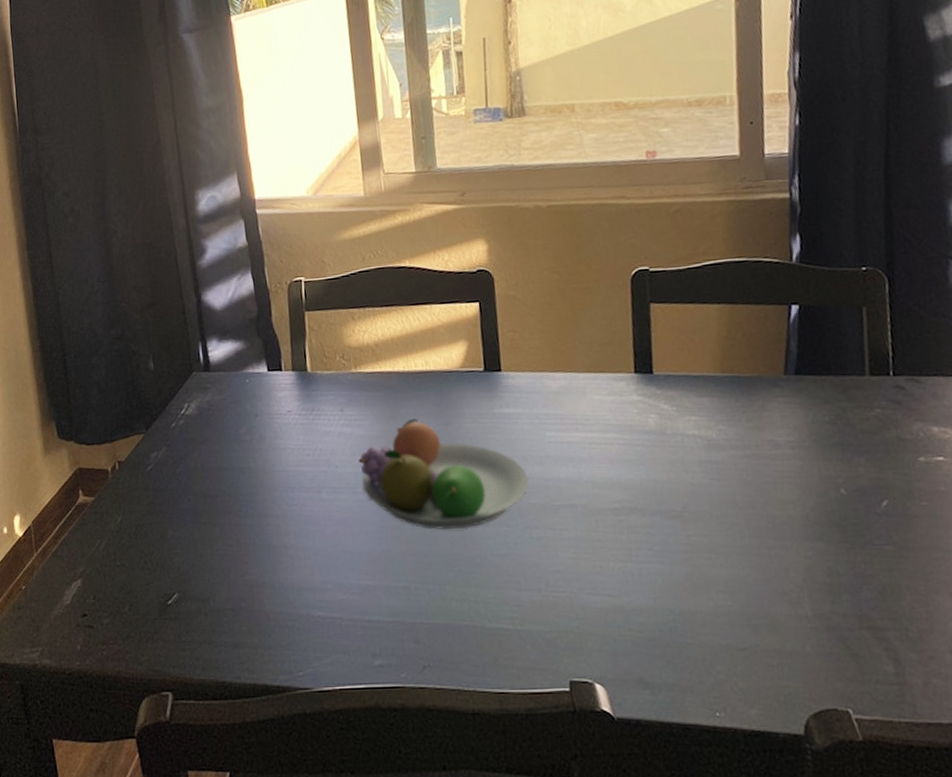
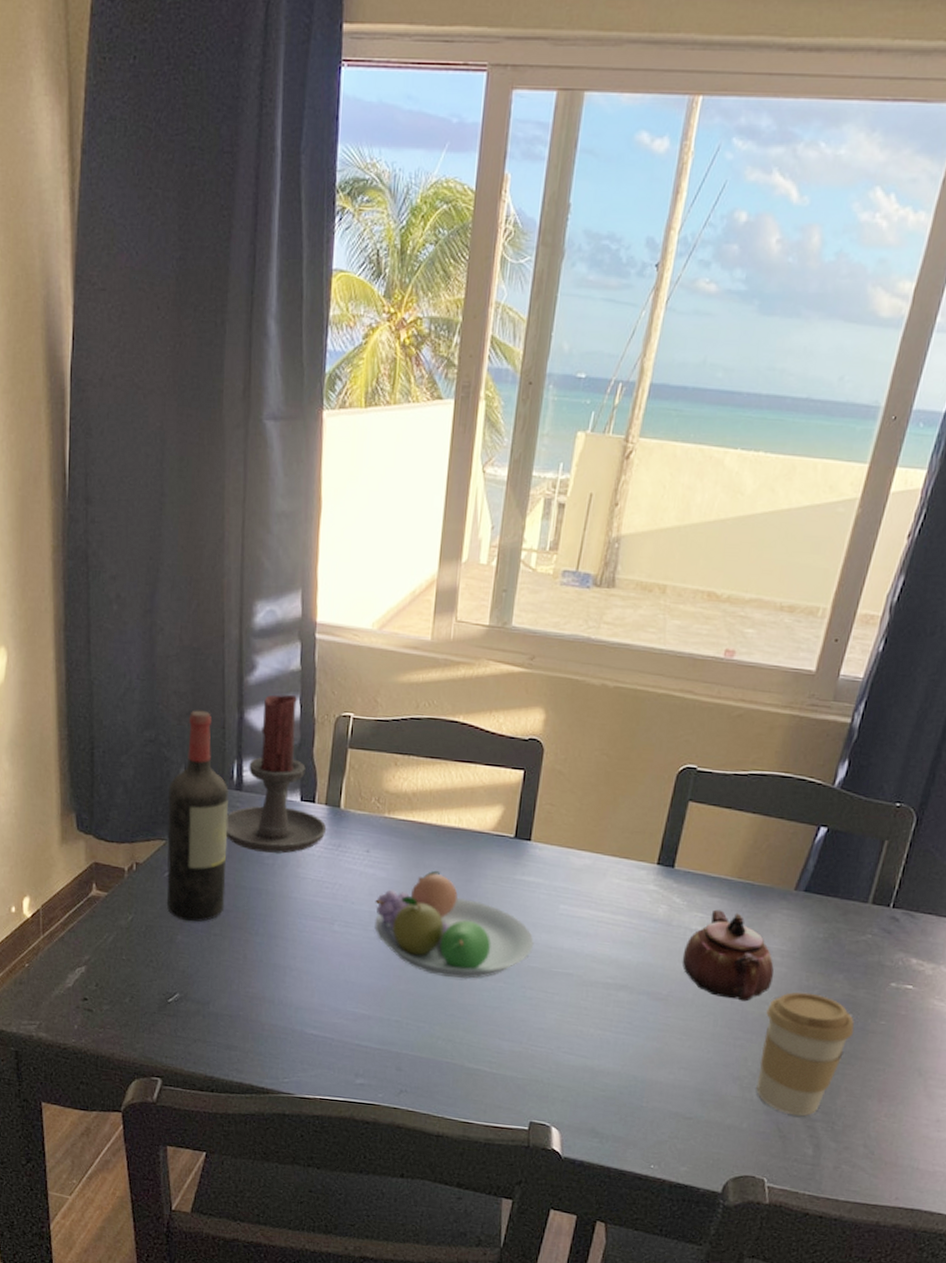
wine bottle: none [140,300,210,514] -> present [166,710,229,922]
candle holder: none [198,269,298,430] -> present [225,694,327,854]
teapot: none [686,409,790,505] -> present [682,909,774,1002]
coffee cup: none [793,483,897,628] -> present [756,992,855,1116]

